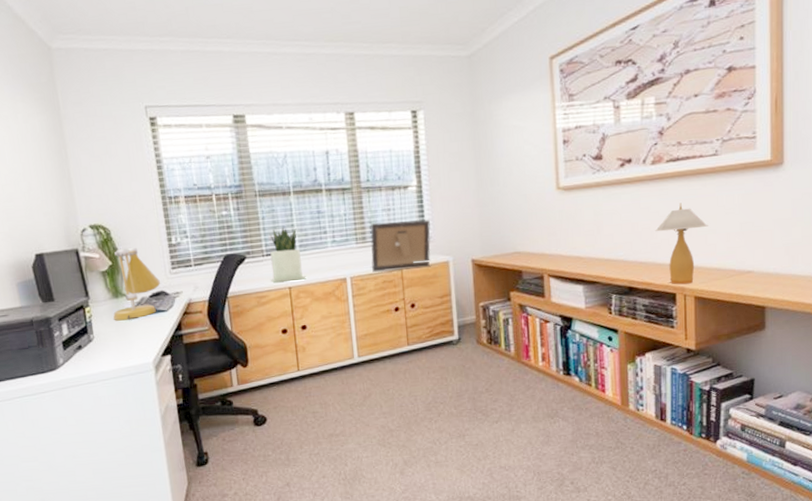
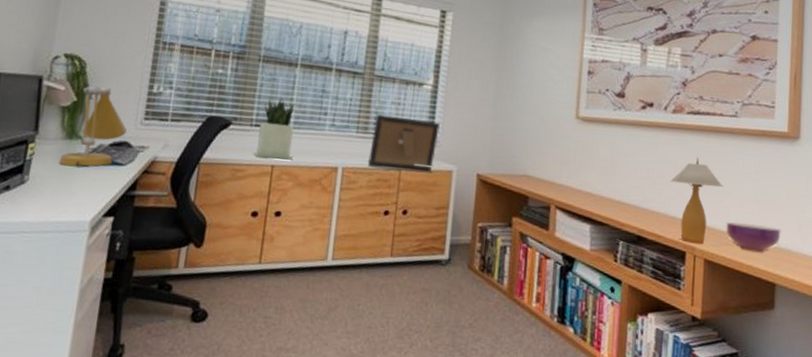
bowl: none [713,254,768,282] -> present [726,222,781,253]

